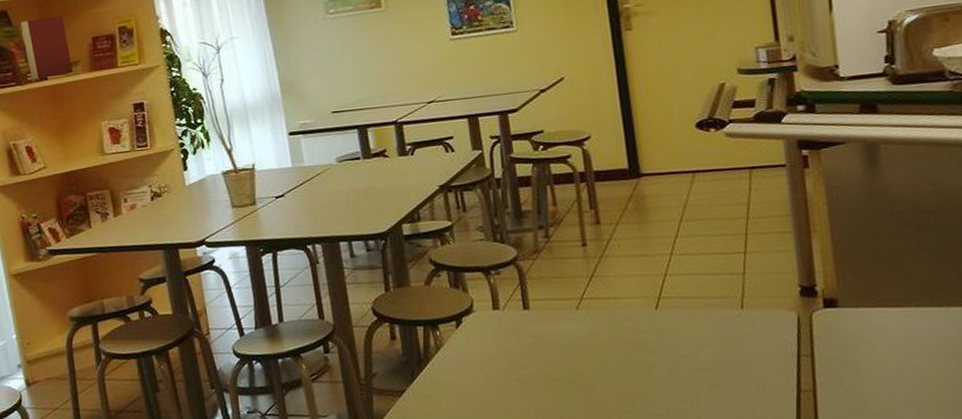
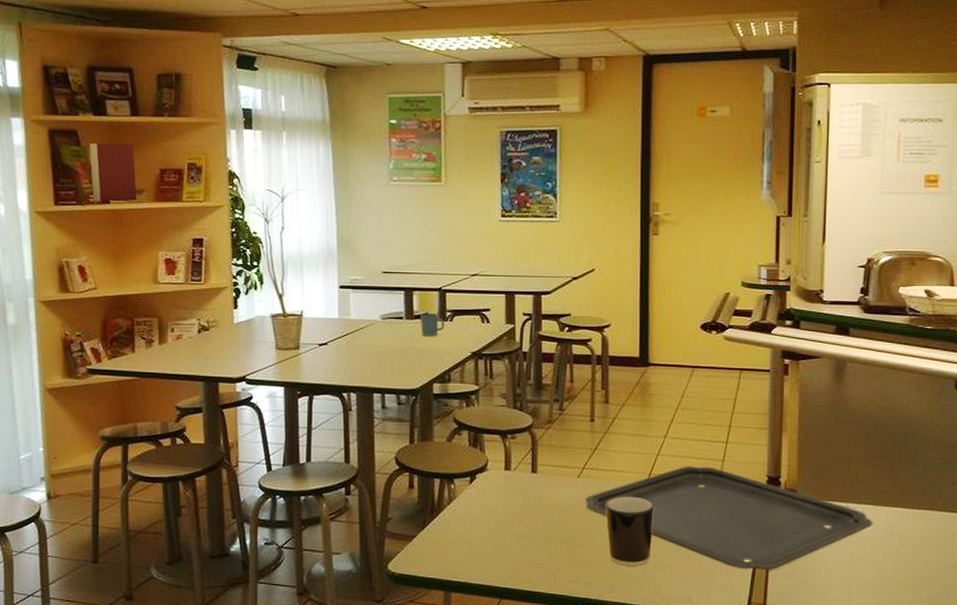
mug: none [378,149,406,175] -> present [420,313,445,337]
tray: none [588,282,939,395] -> present [585,465,873,570]
mug: none [612,324,673,403] -> present [605,496,654,566]

